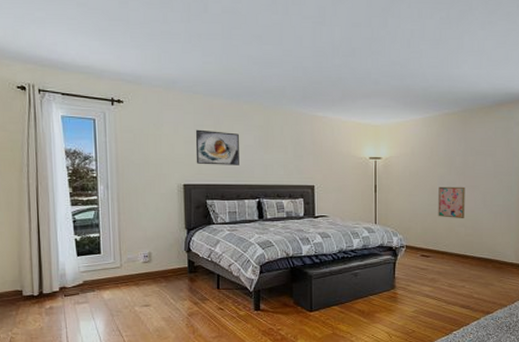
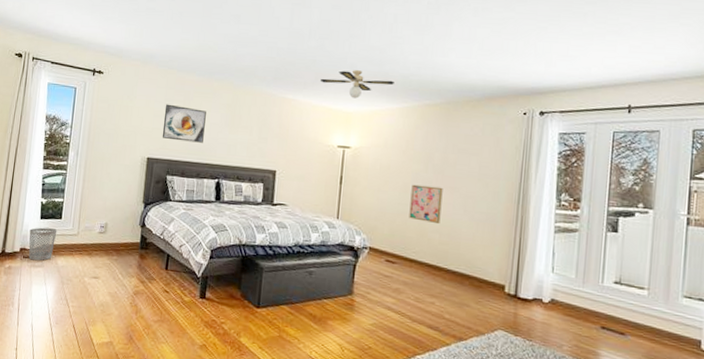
wastebasket: none [67,264,98,298] -> present [28,227,57,261]
ceiling fan: none [348,85,416,112] -> present [321,70,394,99]

